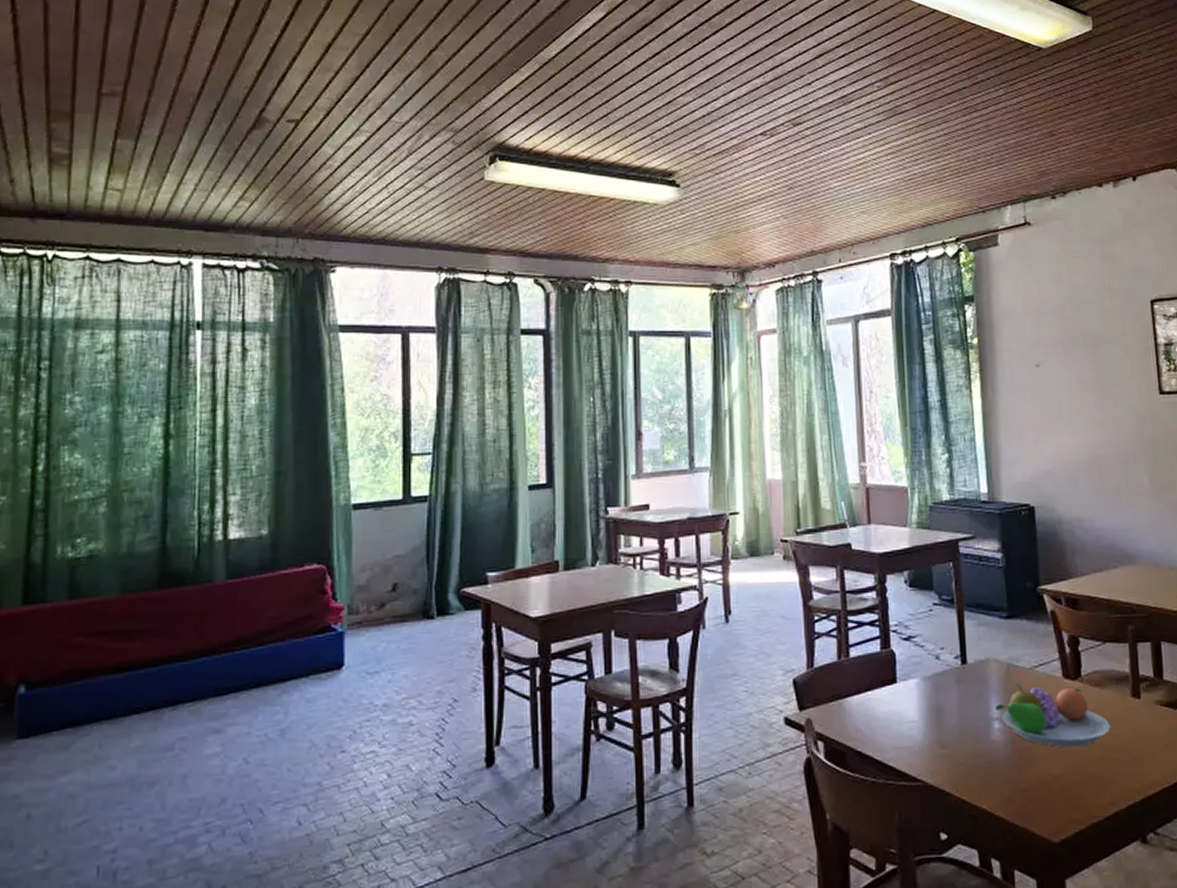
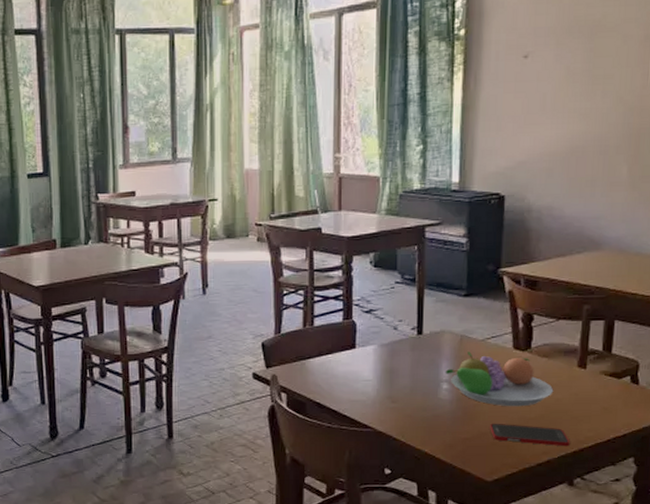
cell phone: none [1049,768,1137,794] -> present [490,423,570,447]

